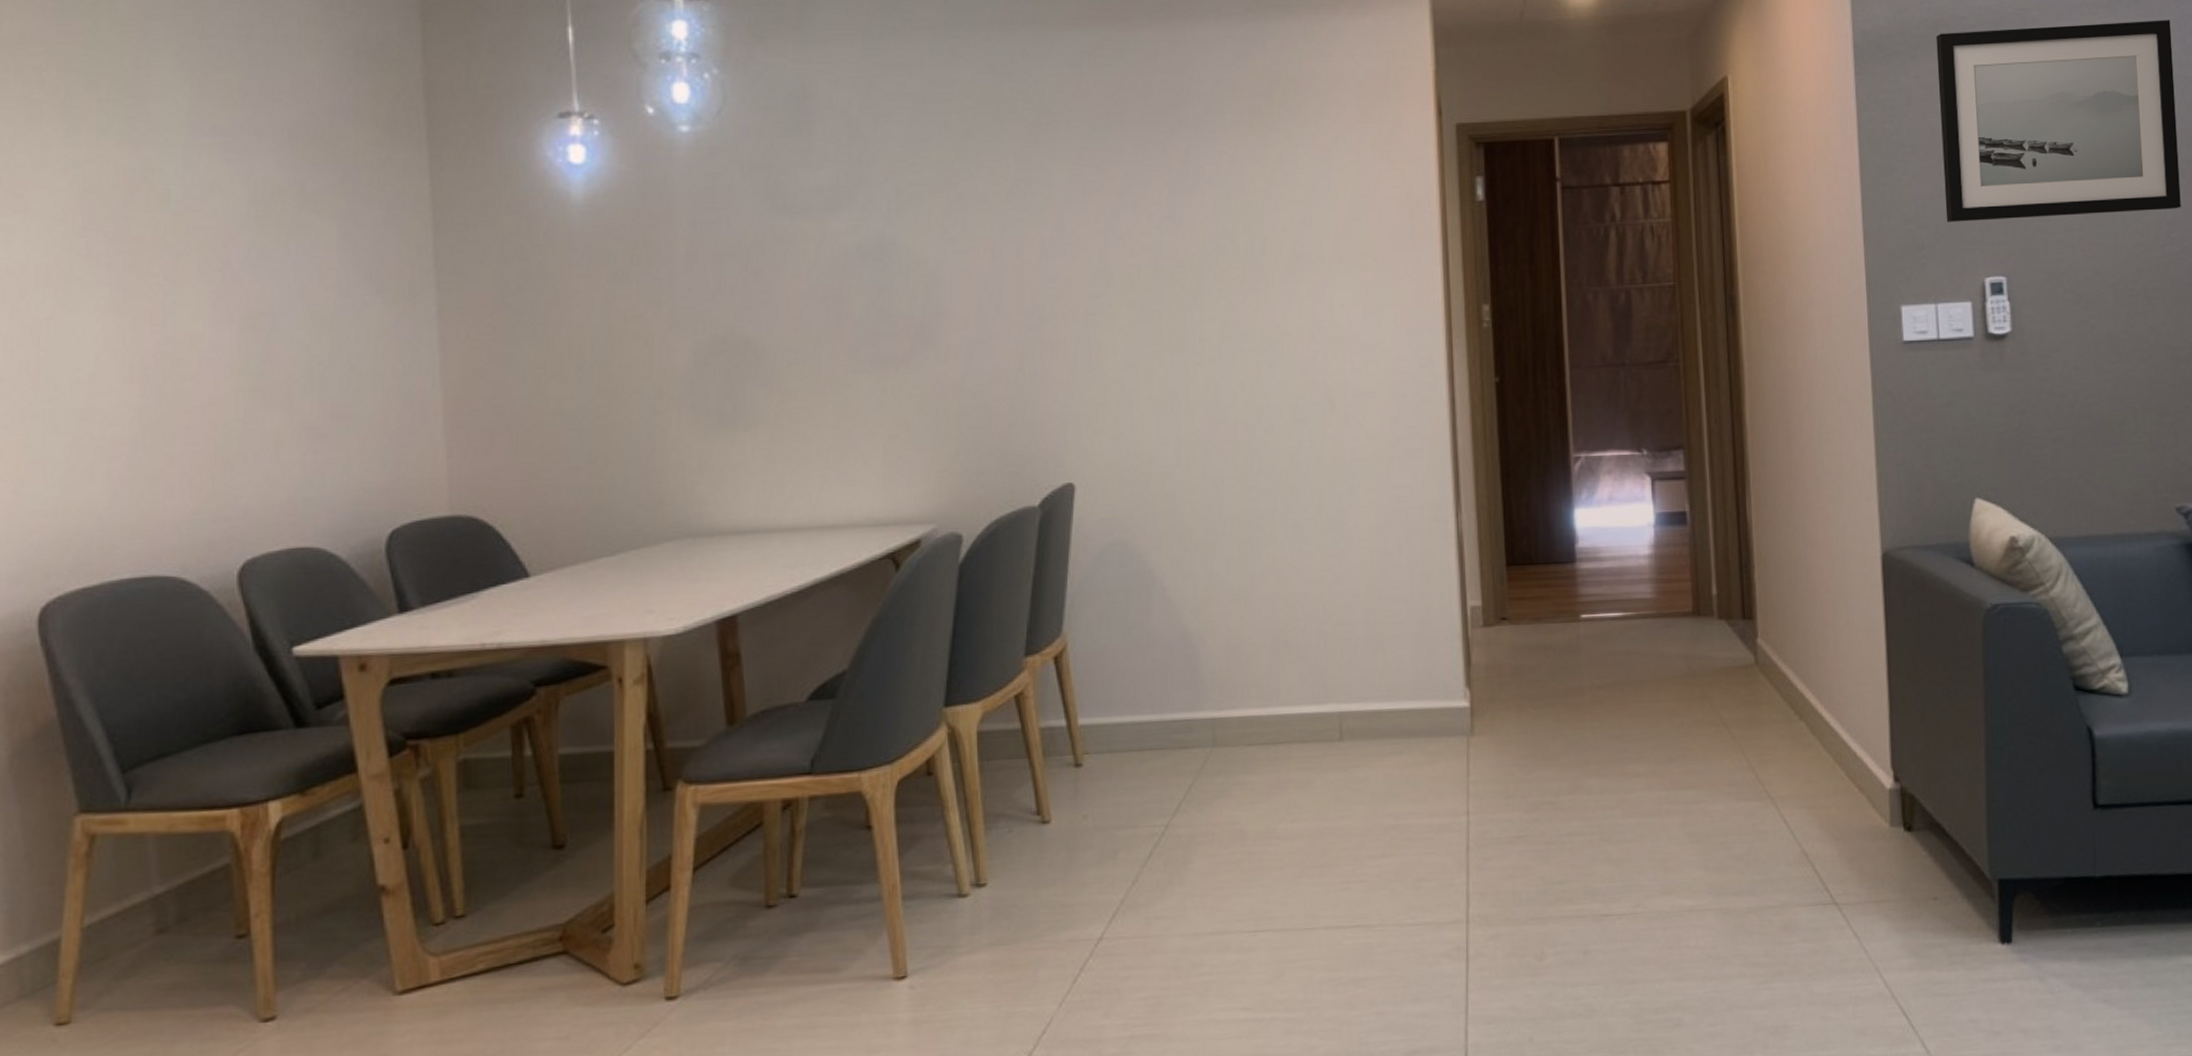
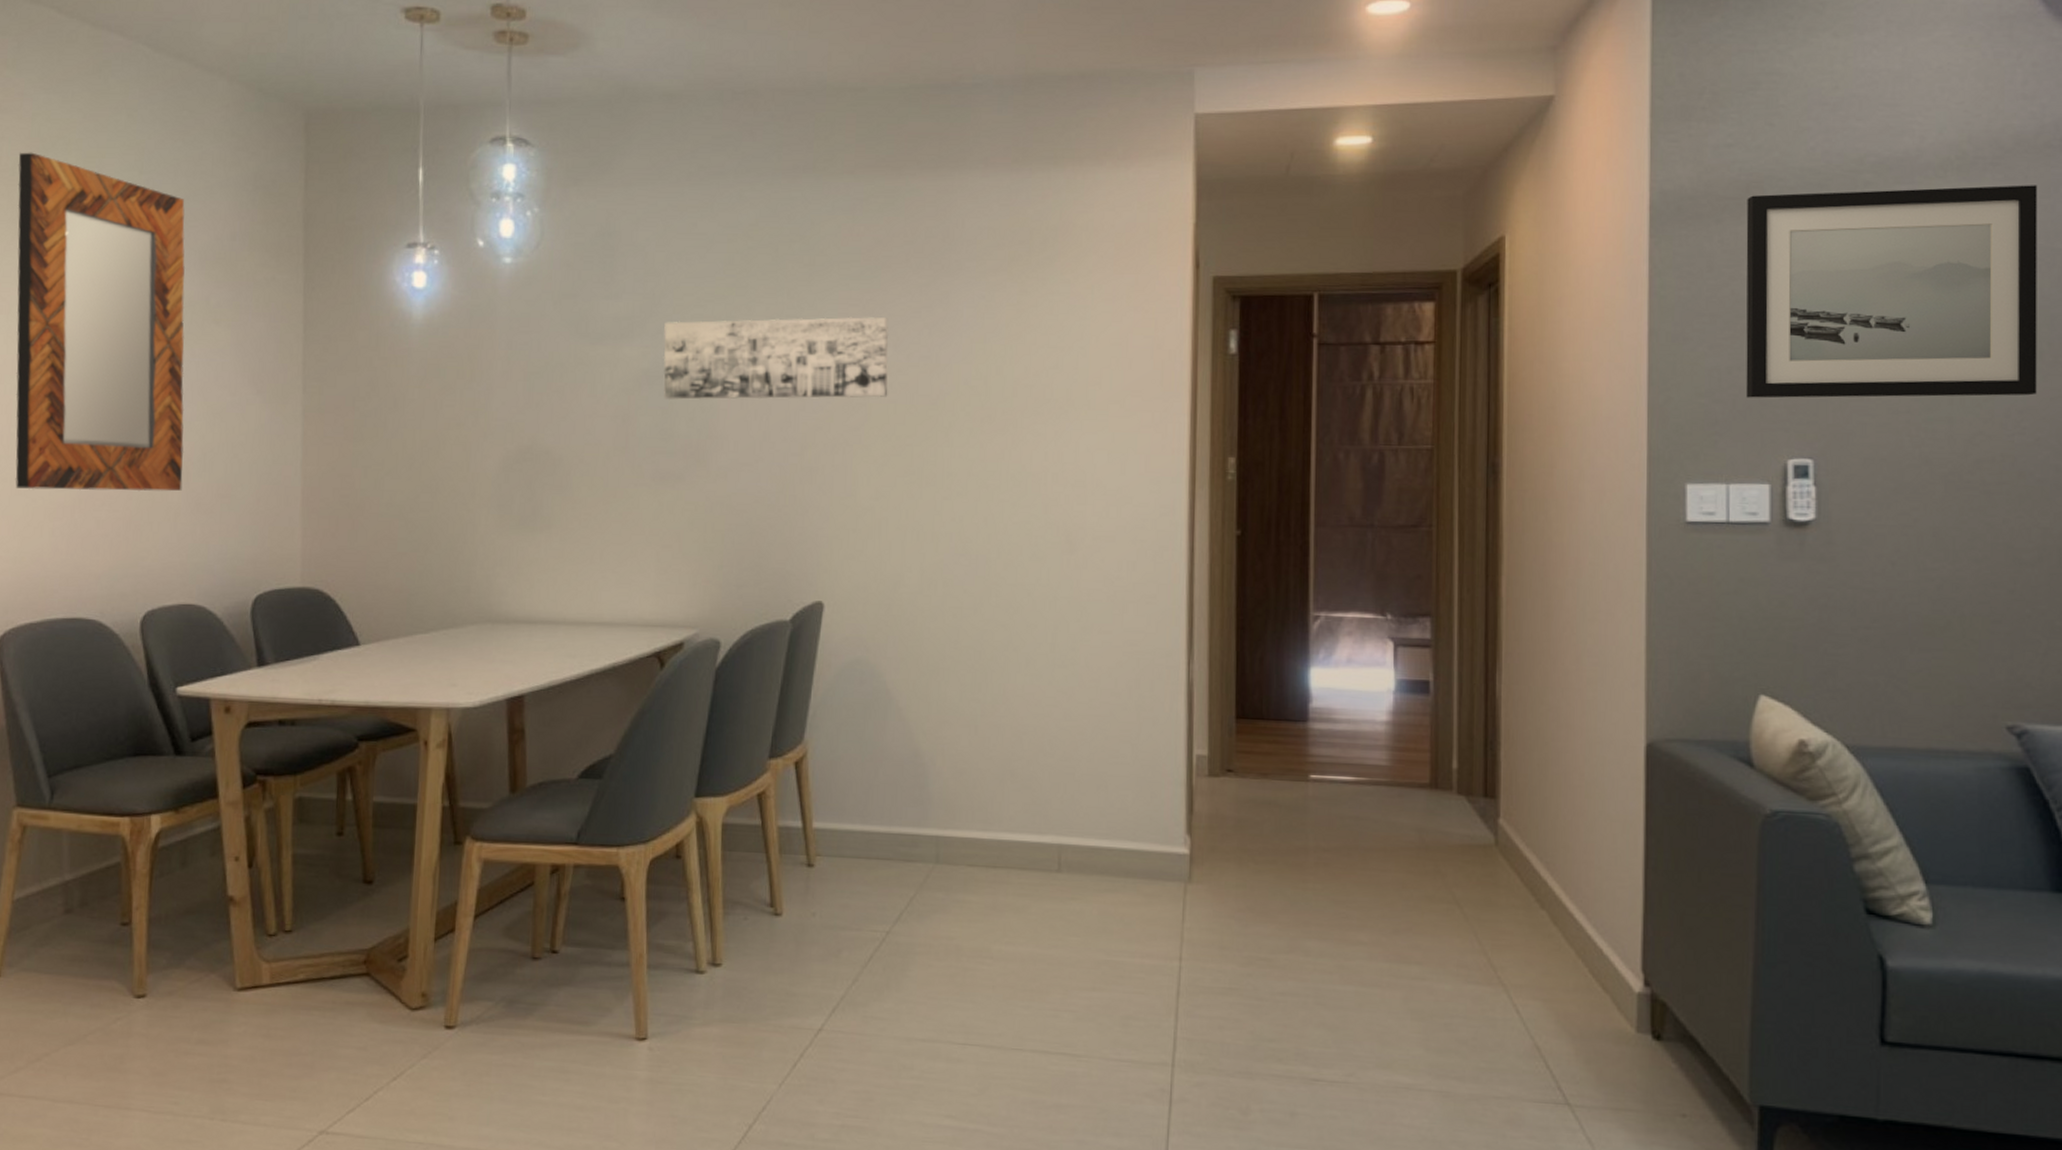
home mirror: none [27,14,284,426] -> present [15,152,185,492]
wall art: none [875,177,1130,277] -> present [663,317,889,400]

